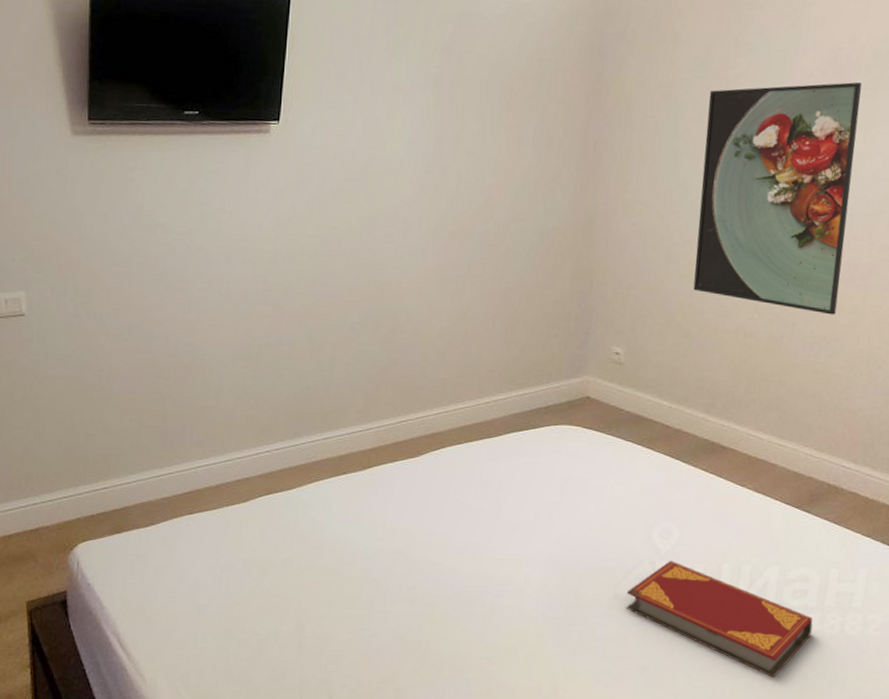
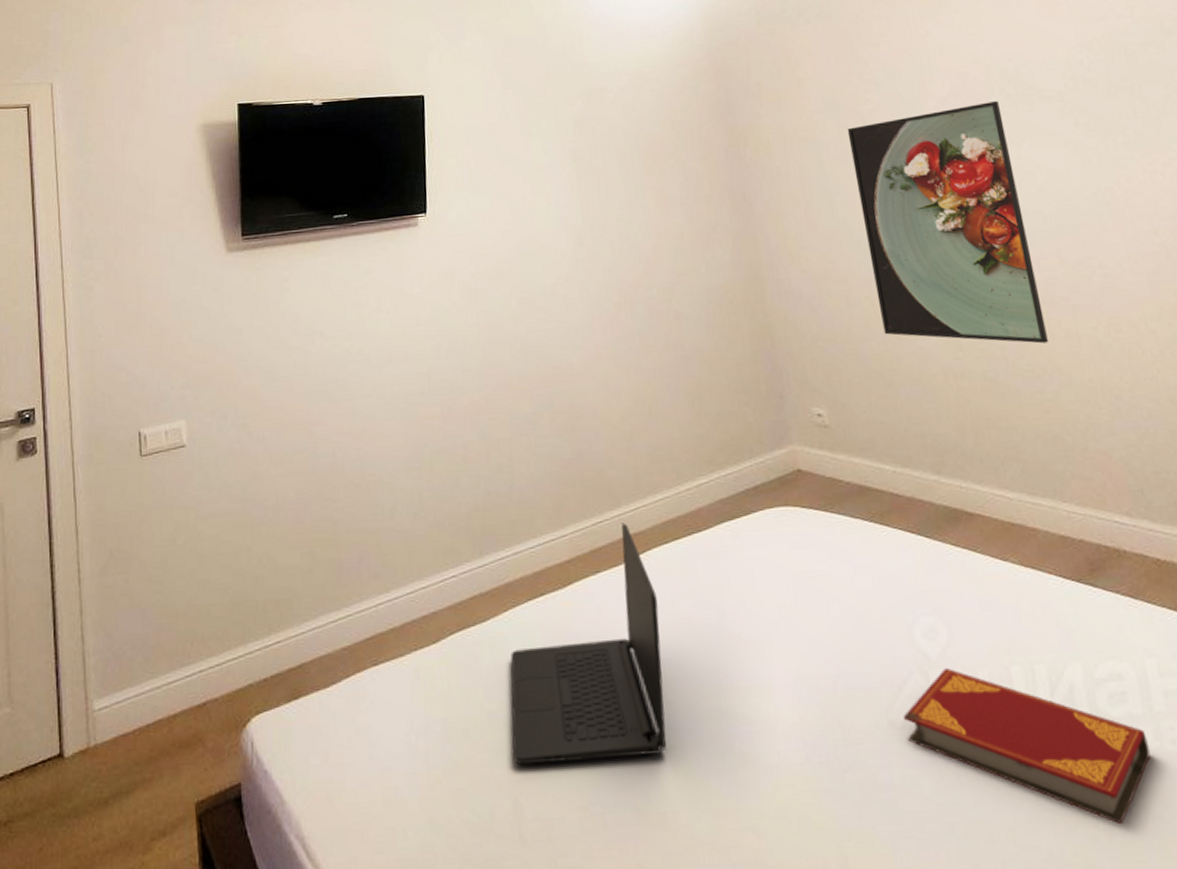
laptop: none [301,424,443,600] -> present [510,523,666,766]

